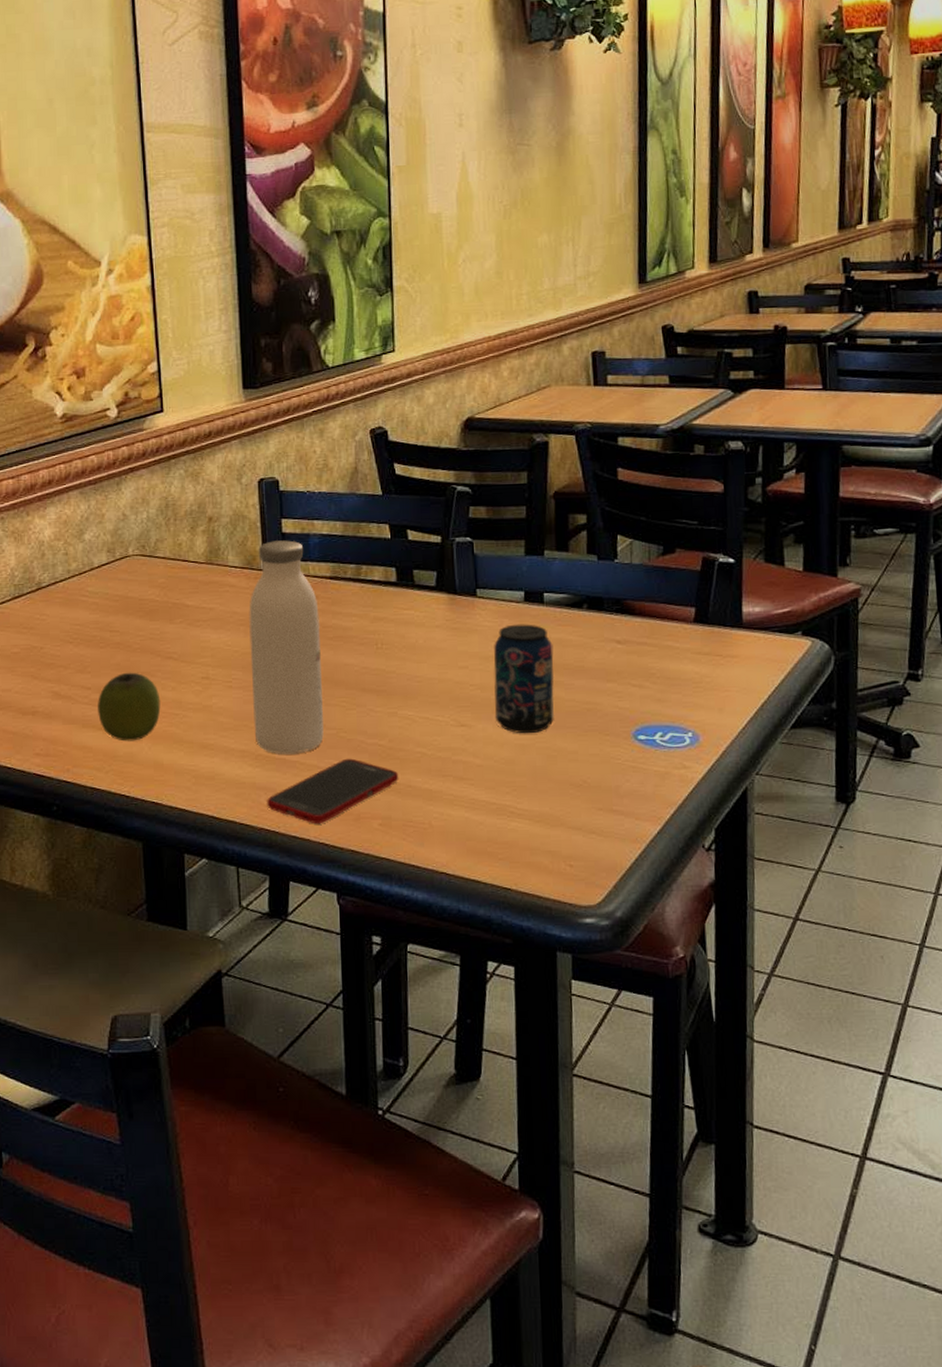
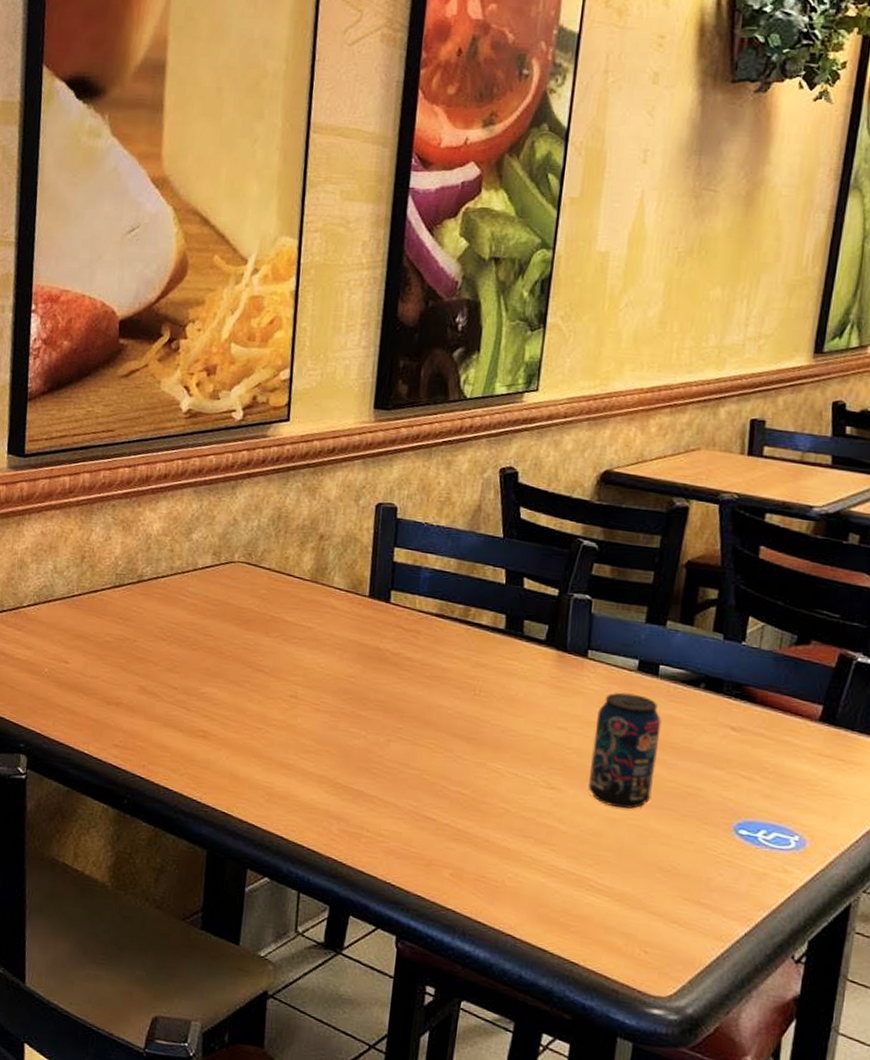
apple: present [98,672,161,742] -> none [181,678,246,749]
water bottle: present [249,540,324,754] -> none [335,568,420,788]
cell phone: present [267,758,399,824] -> none [337,801,478,864]

